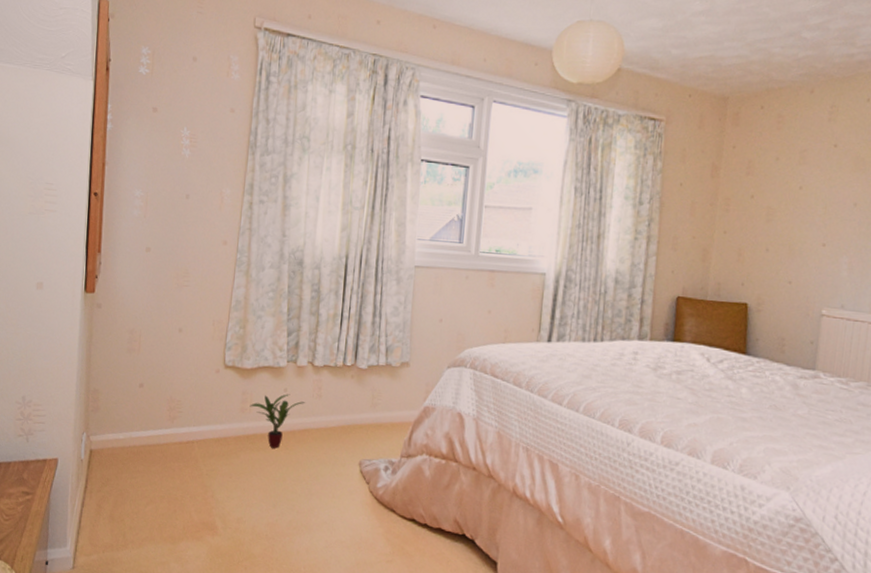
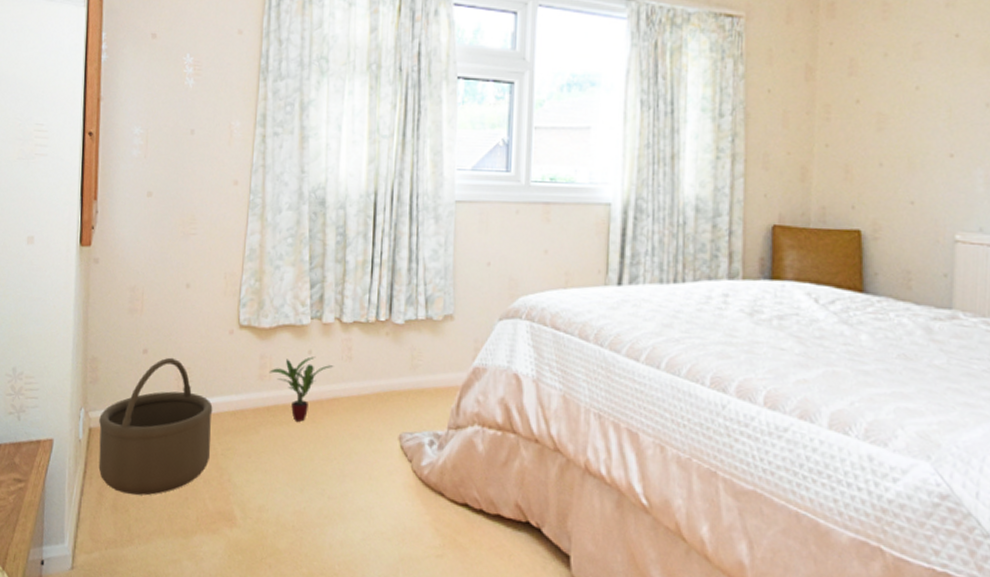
basket: none [98,391,200,508] -> present [98,357,213,496]

